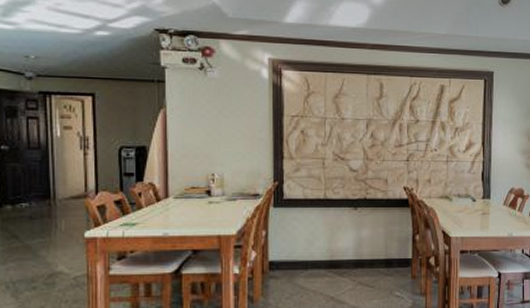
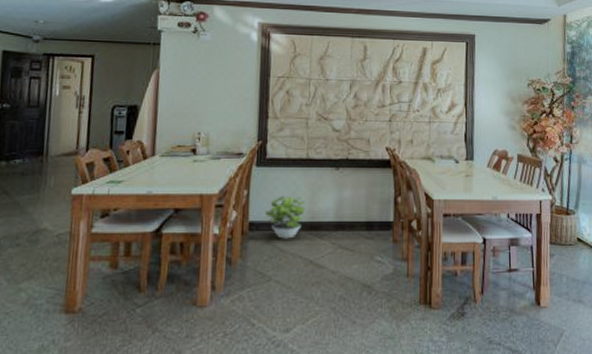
potted plant: none [285,235,324,277] -> present [265,195,305,239]

